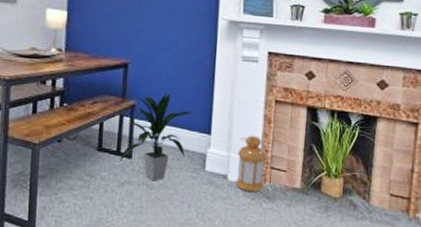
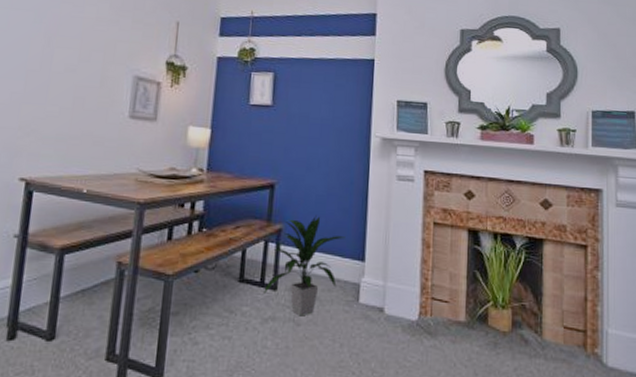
lantern: present [235,135,268,192] -> none [392,261,428,327]

